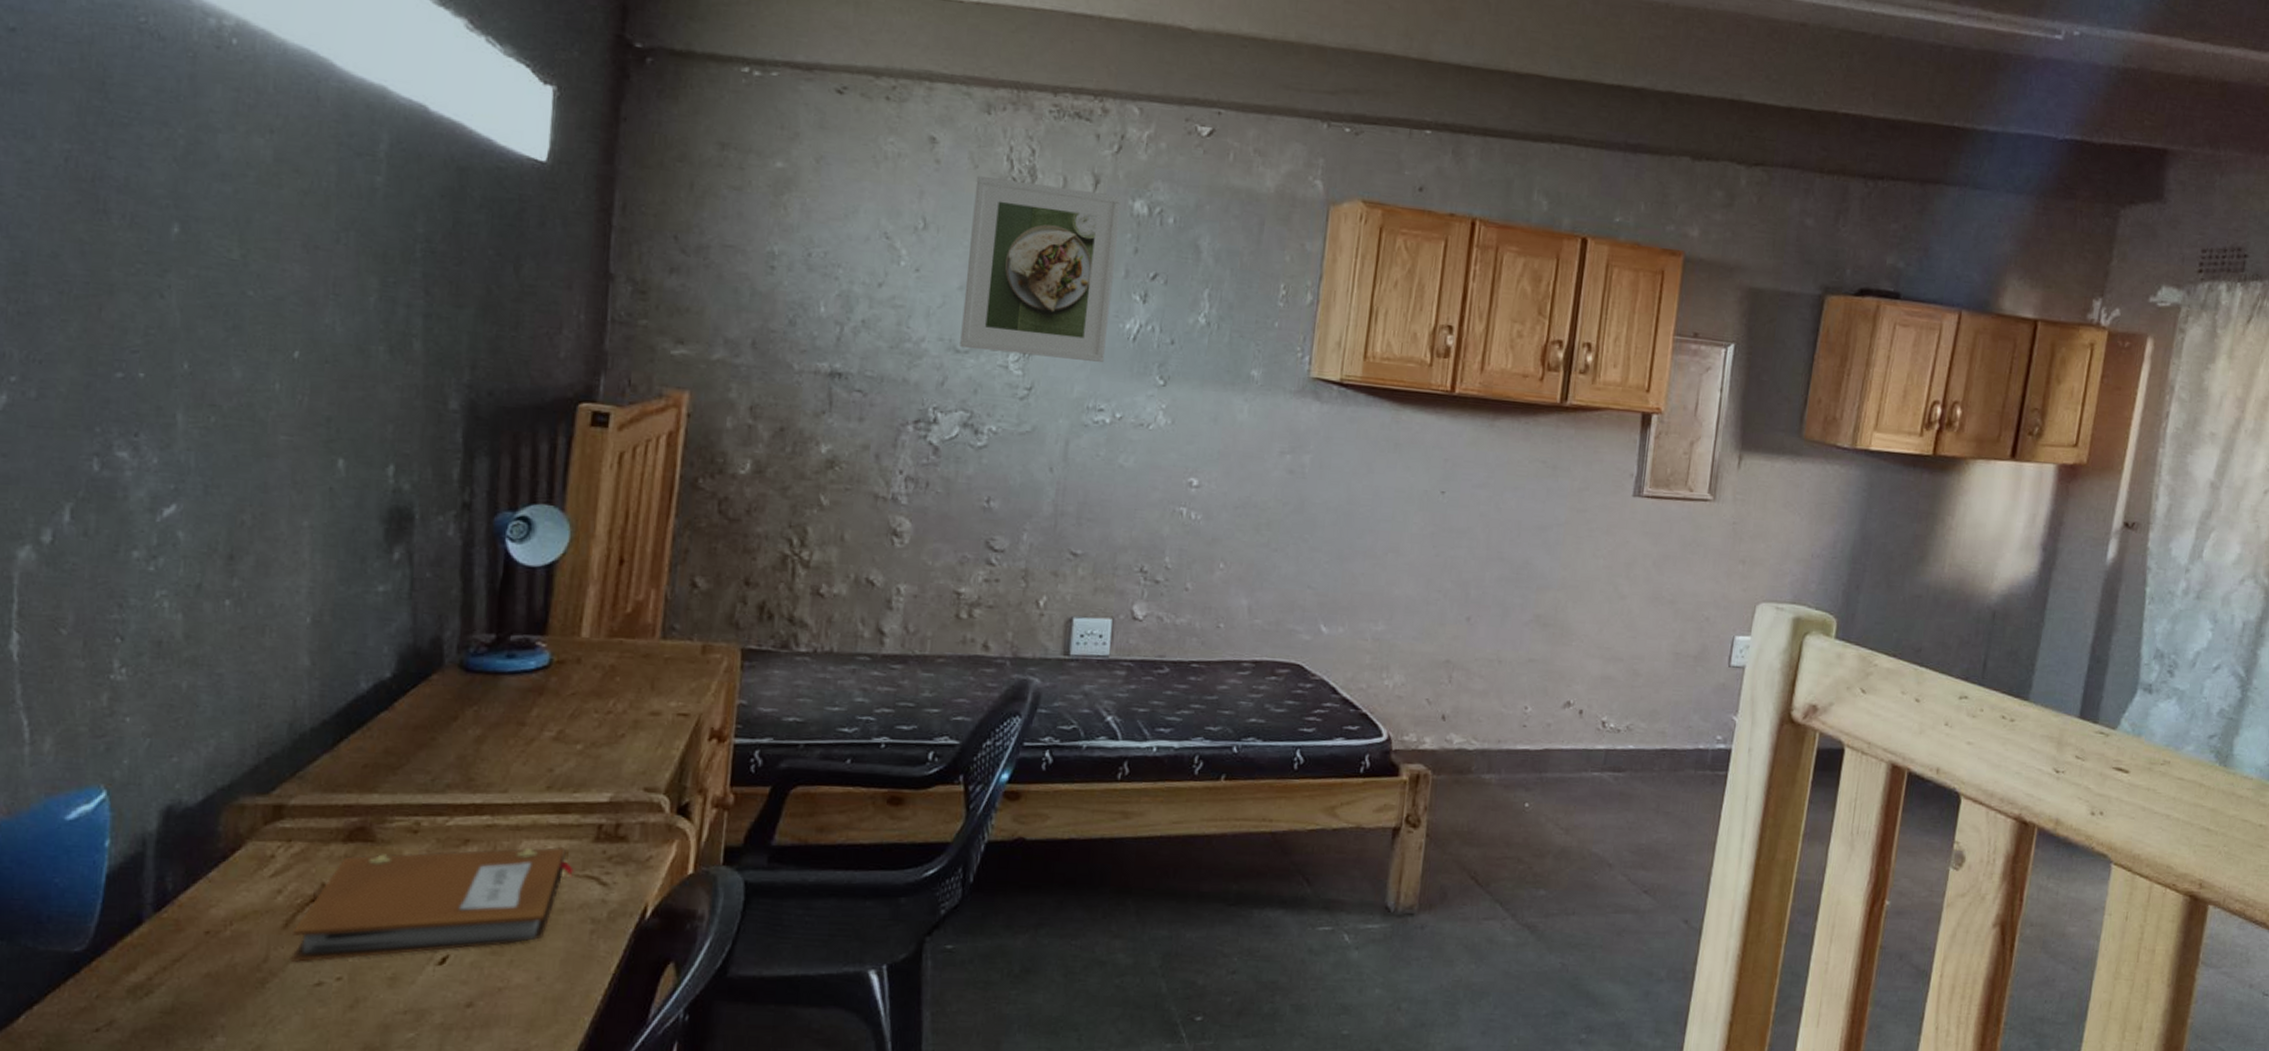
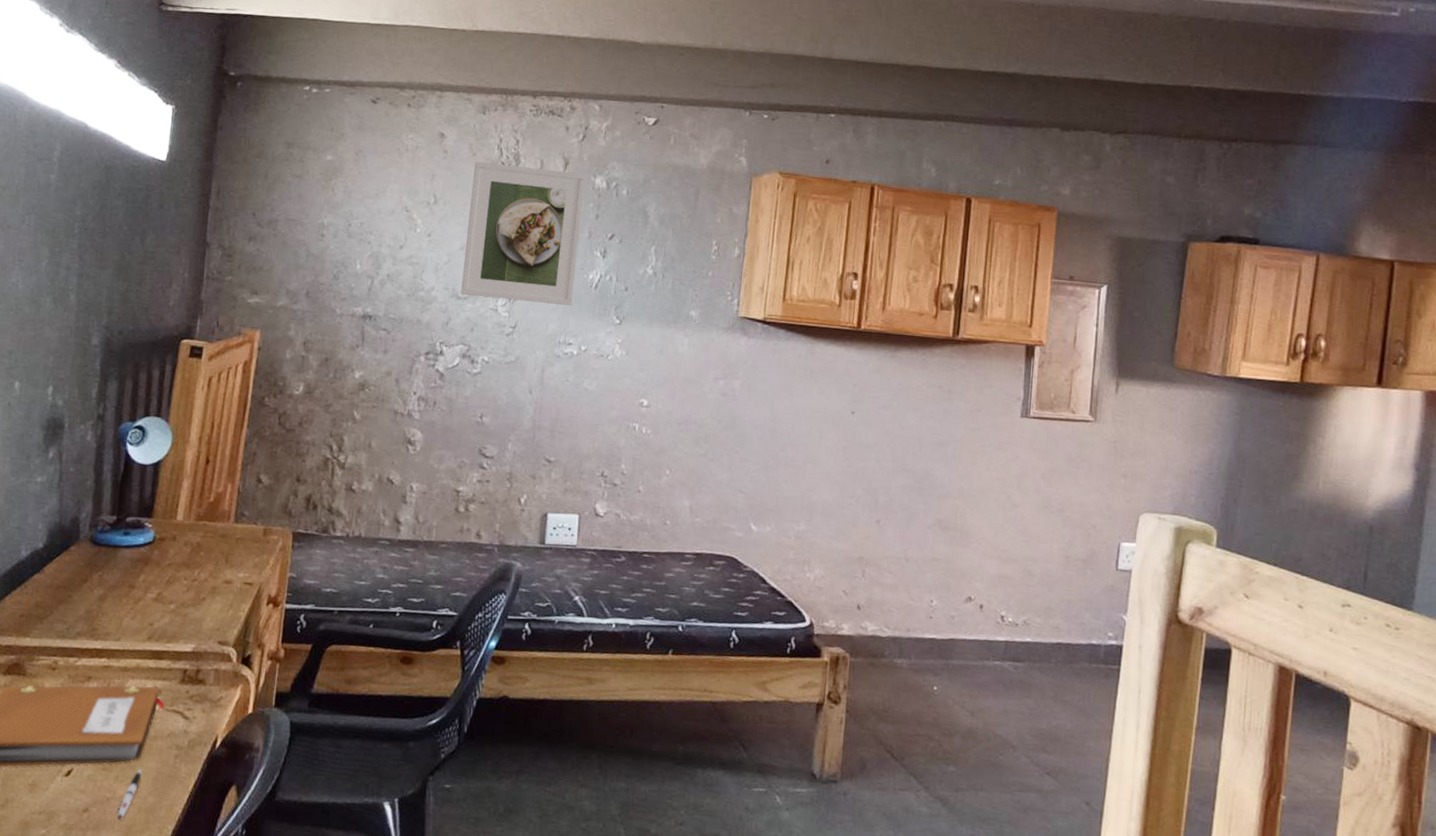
pen: none [513,950,547,1014] -> present [117,769,143,820]

